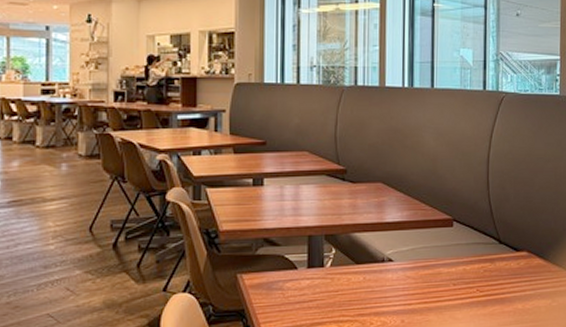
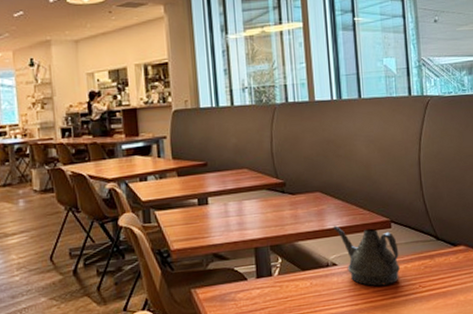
teapot: none [392,219,459,287] -> present [333,226,400,287]

